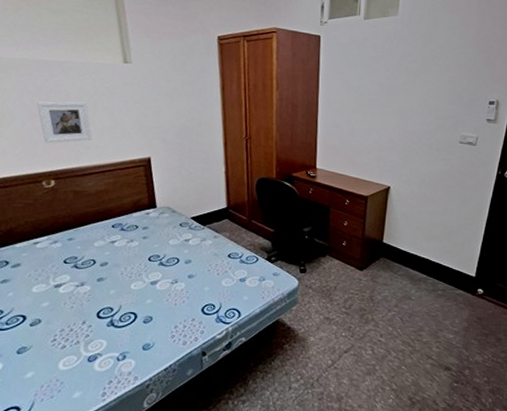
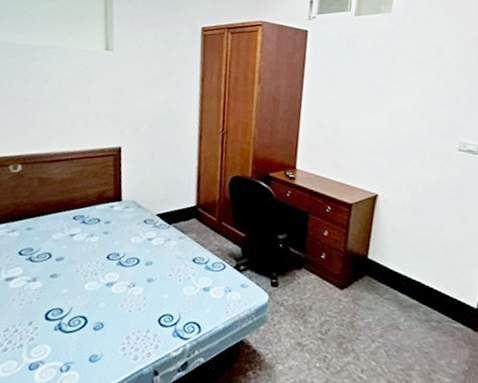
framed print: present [37,101,93,144] -> none [15,84,66,127]

